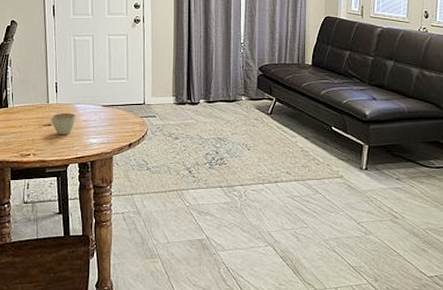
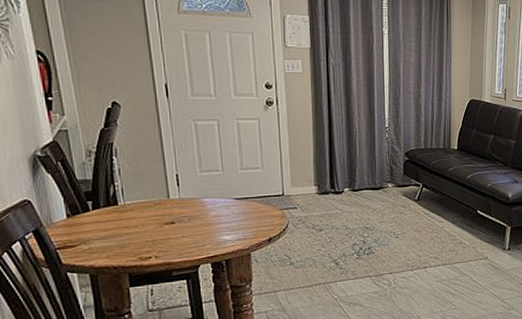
cup: present [51,112,76,135] -> none [174,208,205,234]

